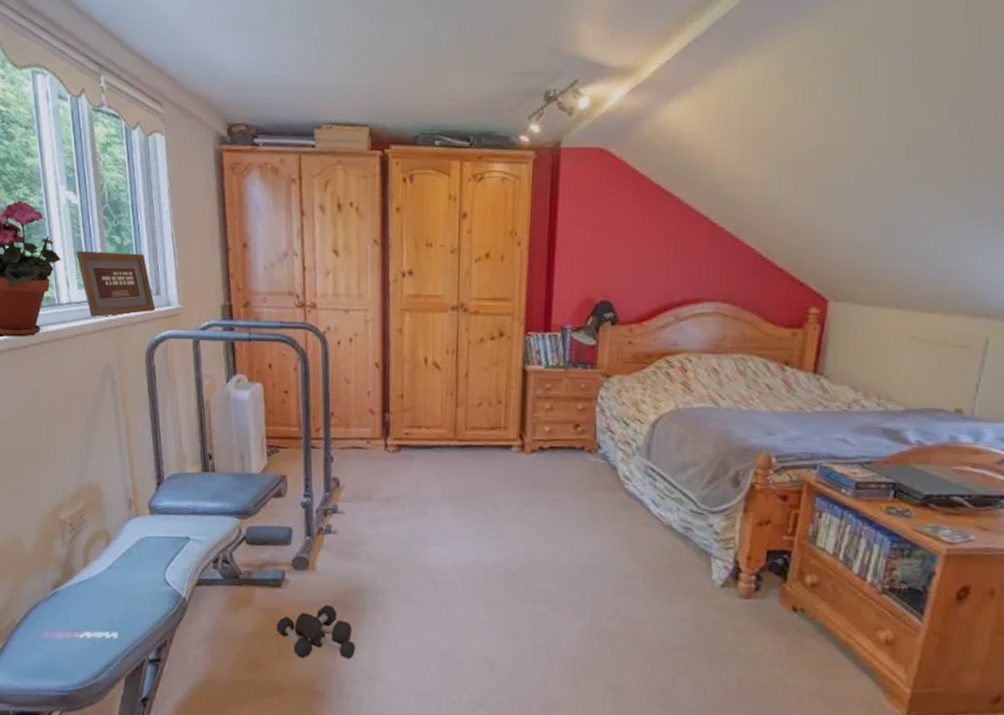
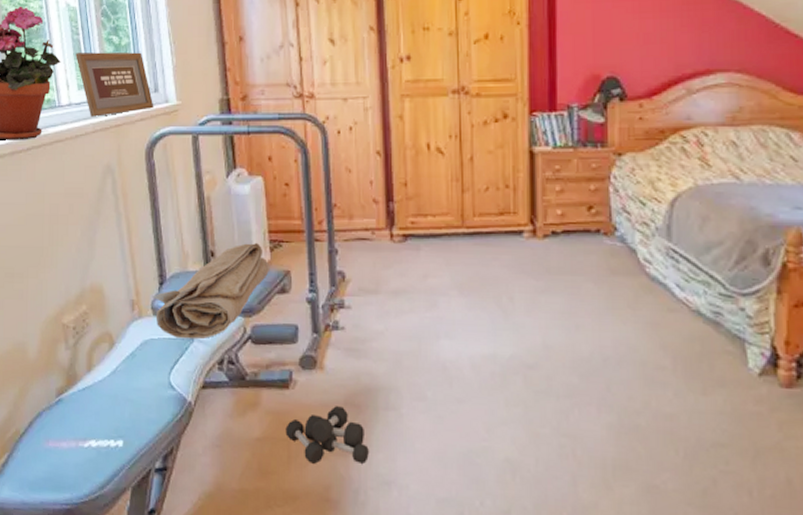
towel: none [149,447,267,539] -> present [152,242,271,340]

